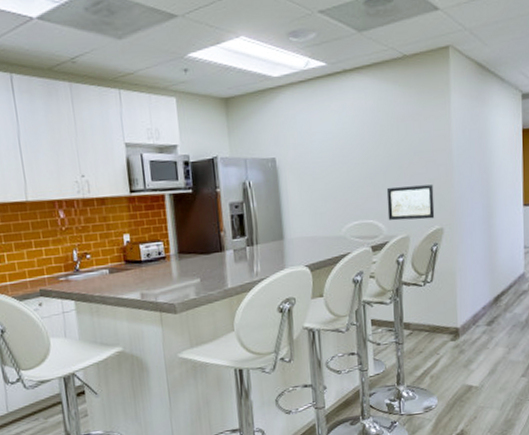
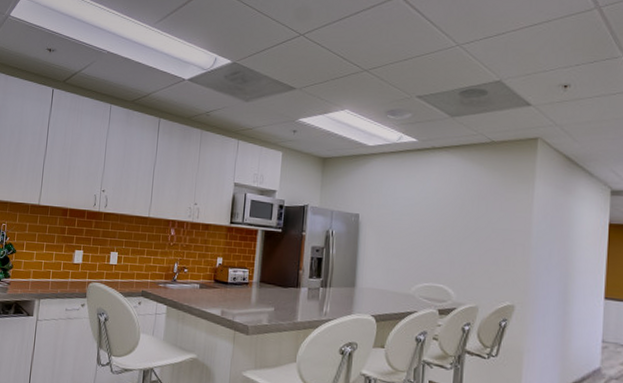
wall art: present [386,184,435,221] -> none [458,257,509,294]

